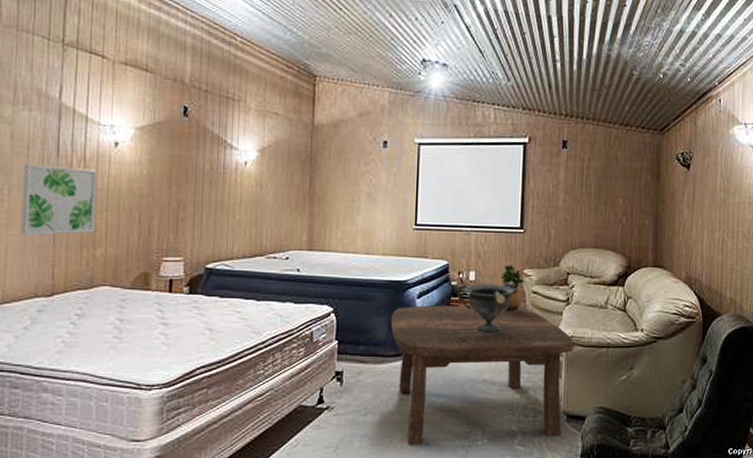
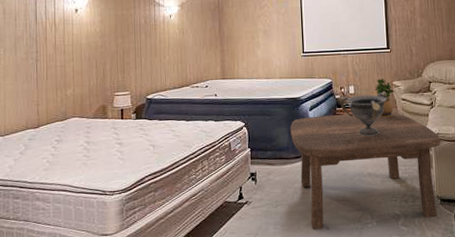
wall art: present [21,164,97,235] -> none [13,30,66,84]

